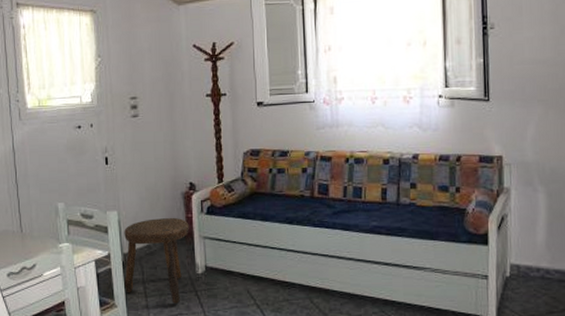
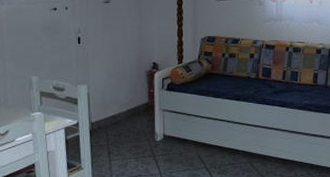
stool: present [124,217,189,303] -> none [90,92,151,166]

